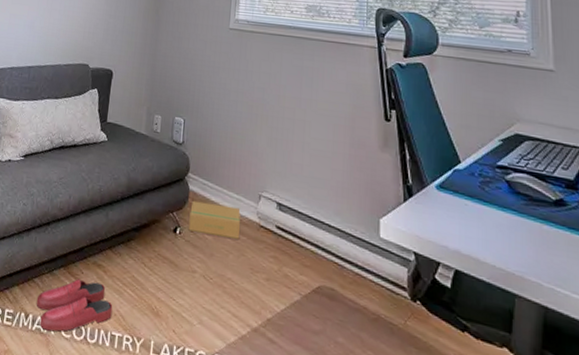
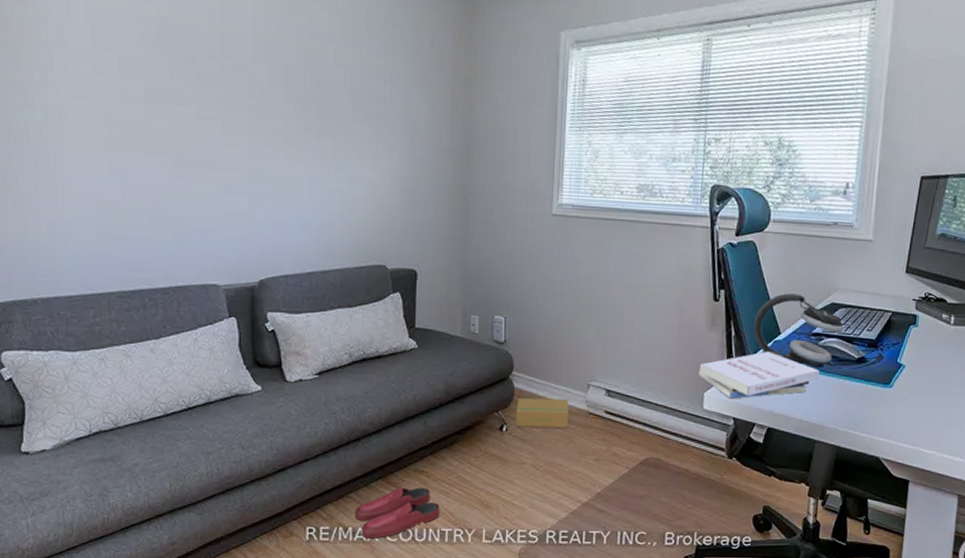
books: none [373,180,511,233] -> present [698,351,820,399]
headphones: none [429,119,534,206] -> present [753,293,844,368]

